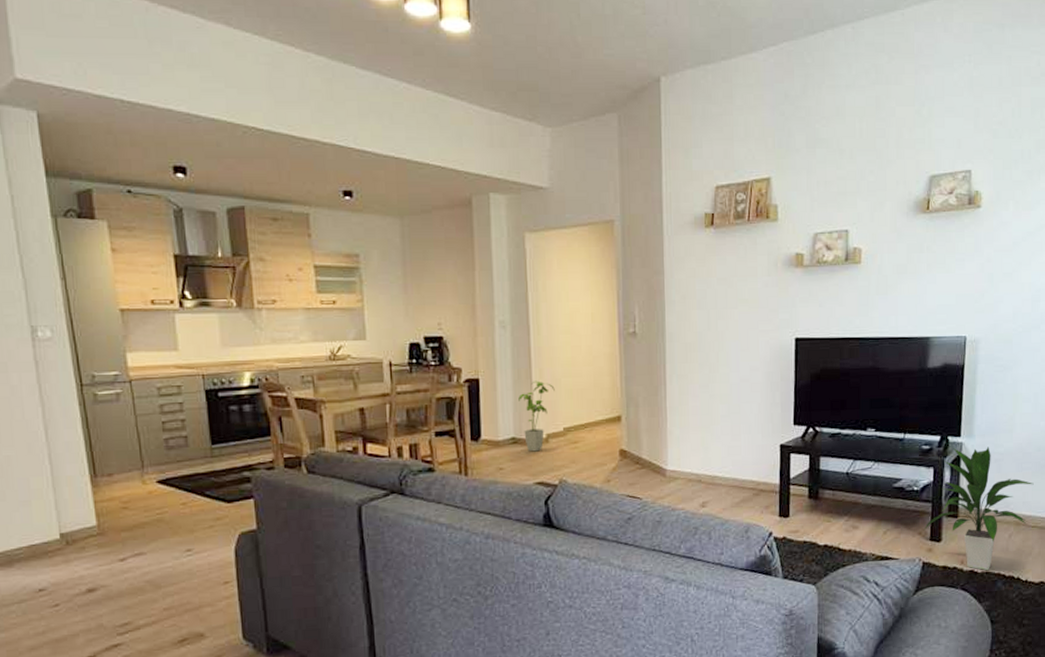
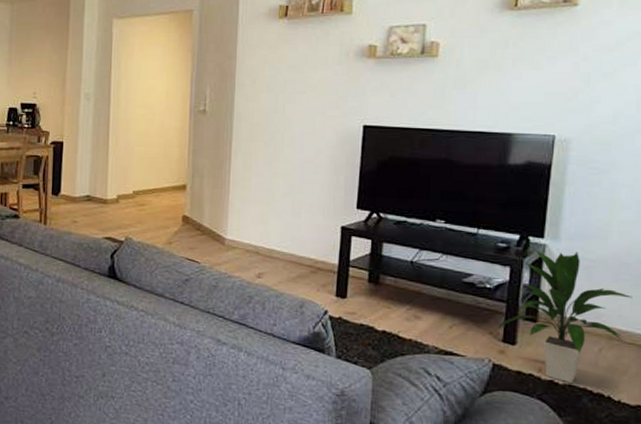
house plant: present [518,380,555,452] -> none [95,147,128,210]

